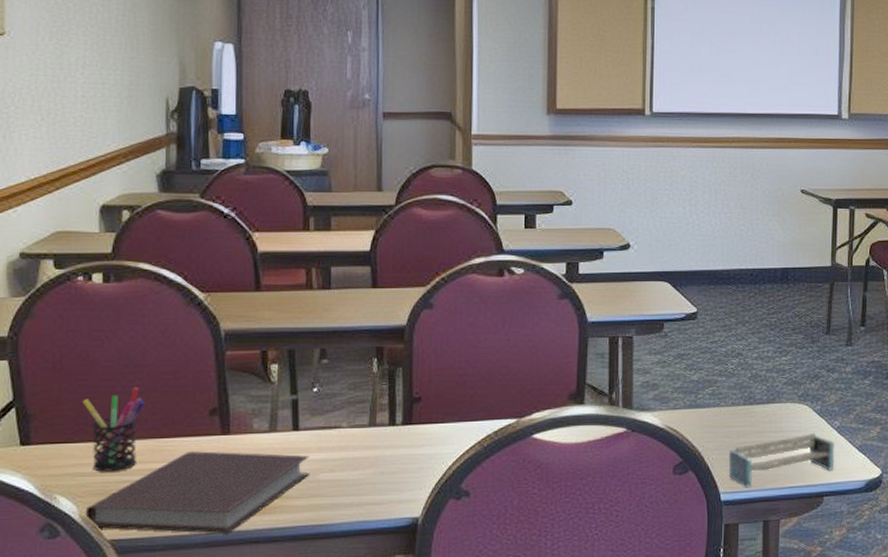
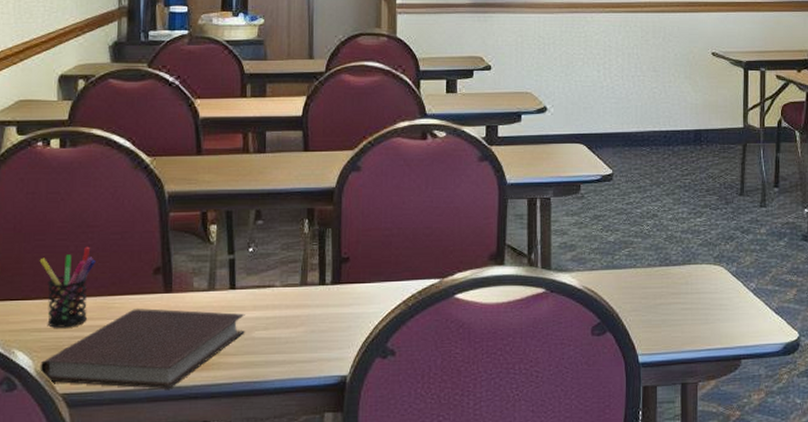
shelf: present [728,432,835,487] -> none [645,294,752,349]

